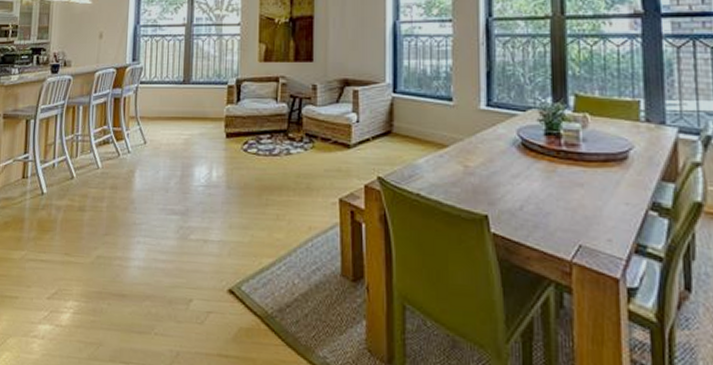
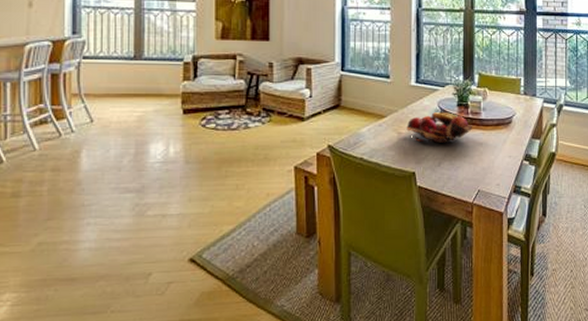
fruit basket: none [475,142,569,181] -> present [406,112,473,143]

